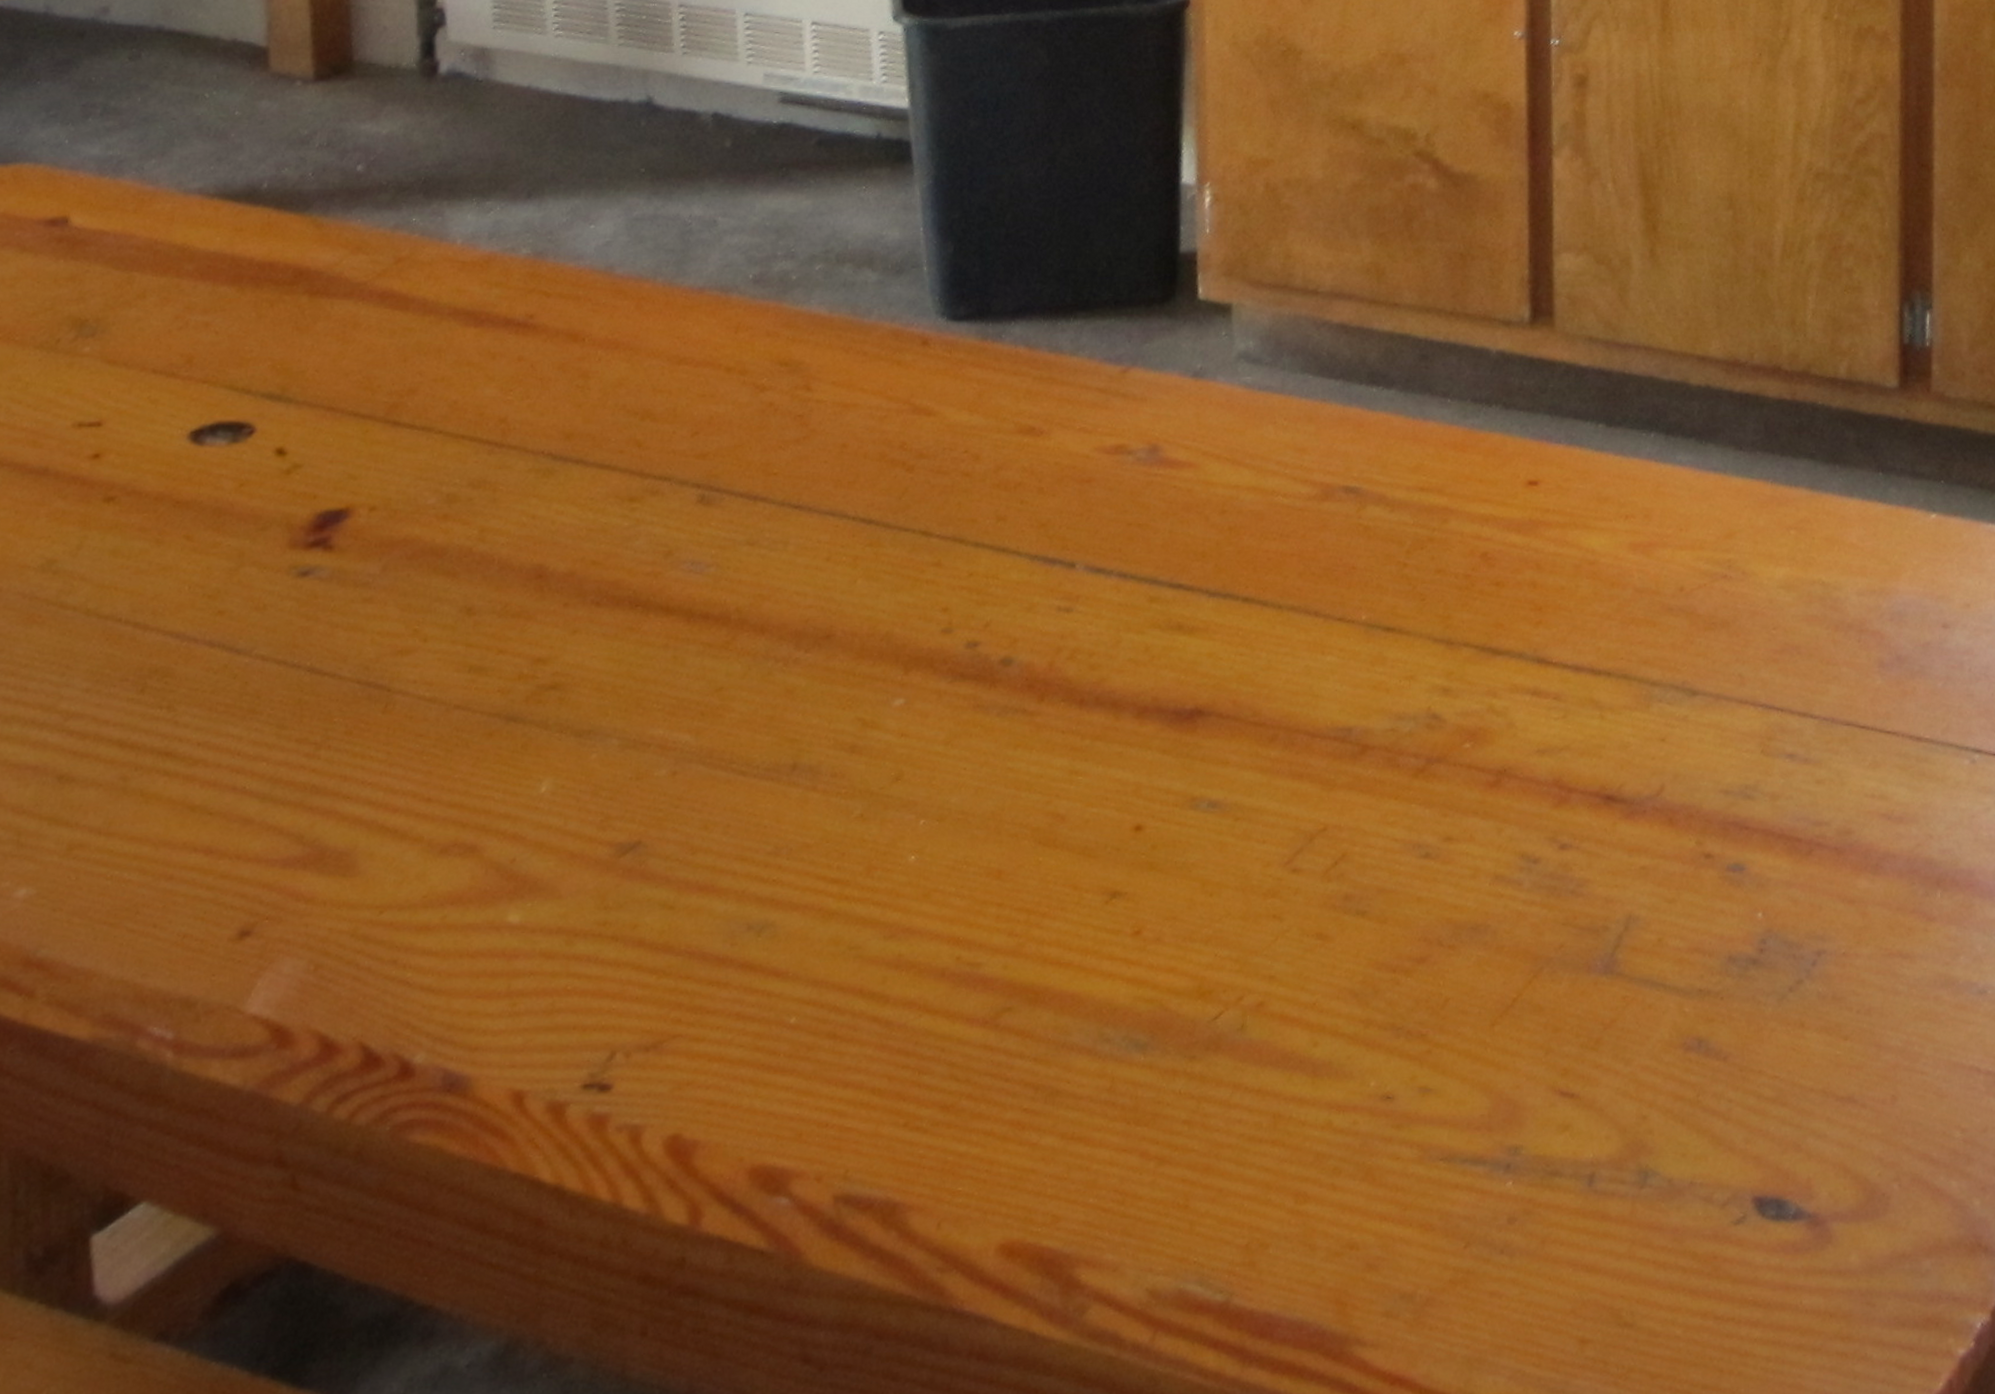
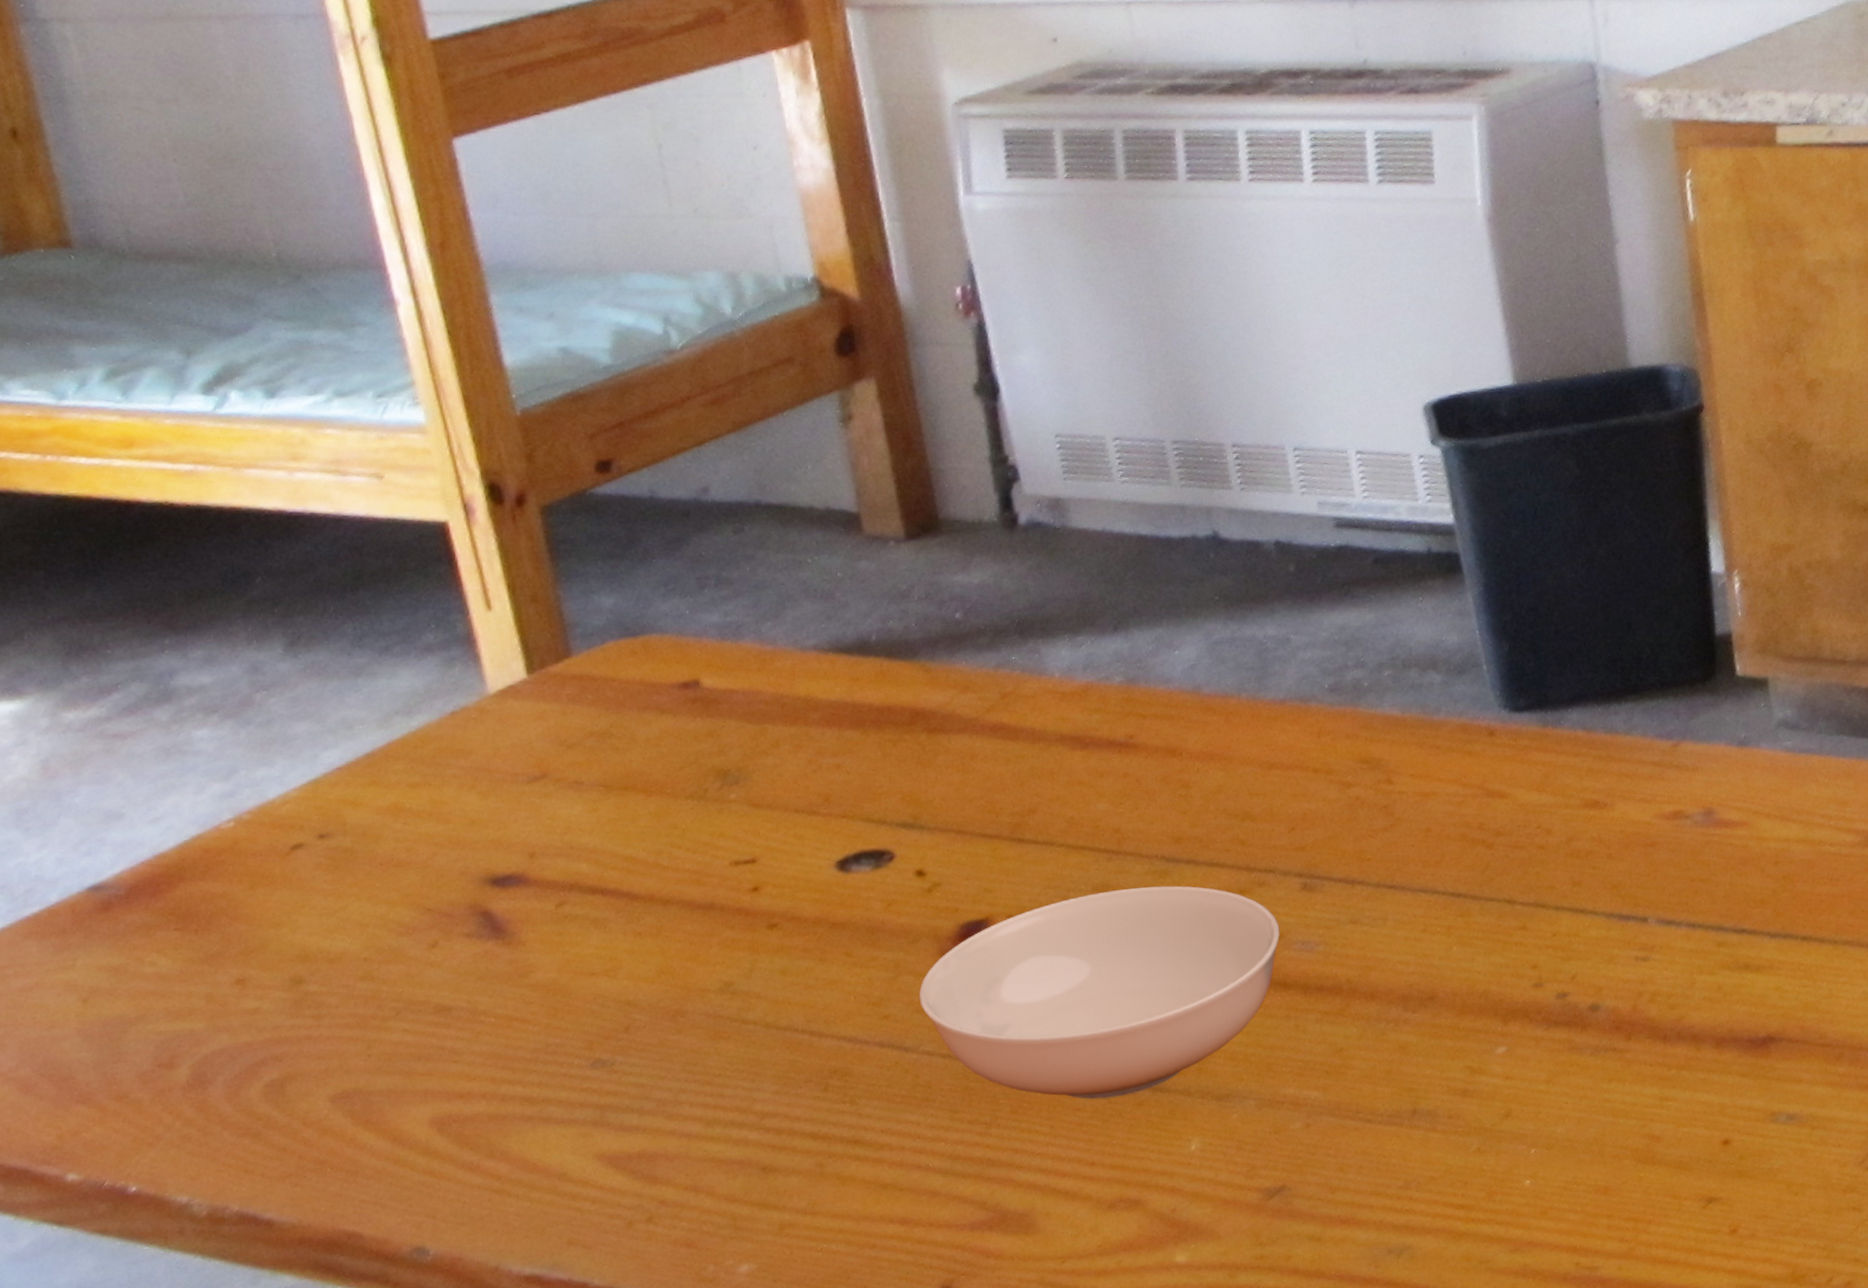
bowl: none [260,486,669,725] -> present [918,885,1280,1099]

